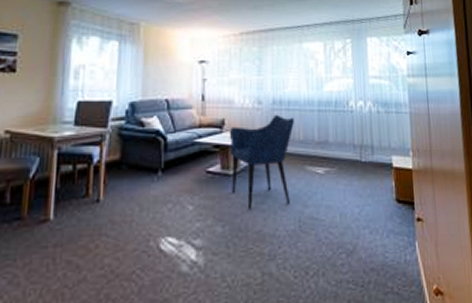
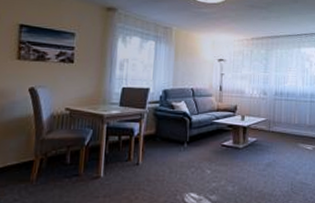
armchair: present [230,114,294,210] -> none [240,103,291,175]

